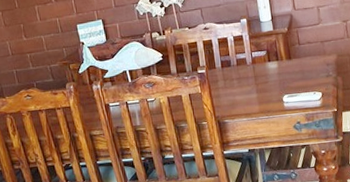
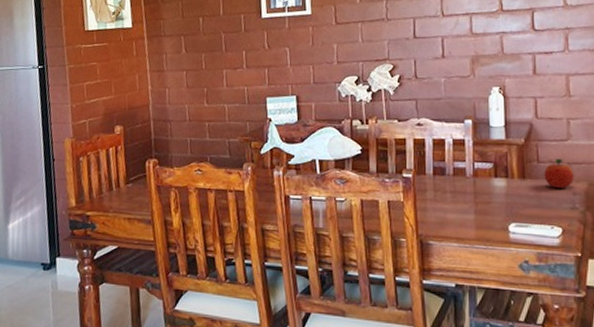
fruit: none [304,39,327,63] -> present [544,159,574,188]

